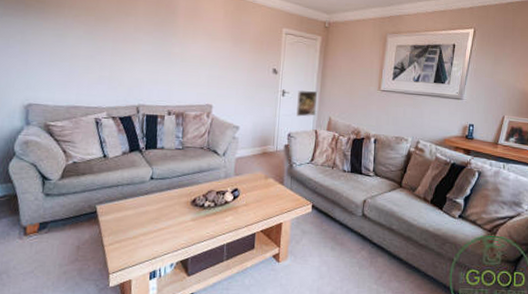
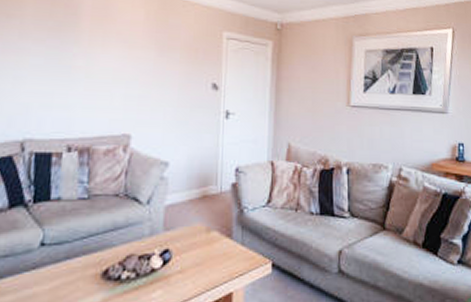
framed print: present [296,90,317,117] -> none [245,110,272,145]

